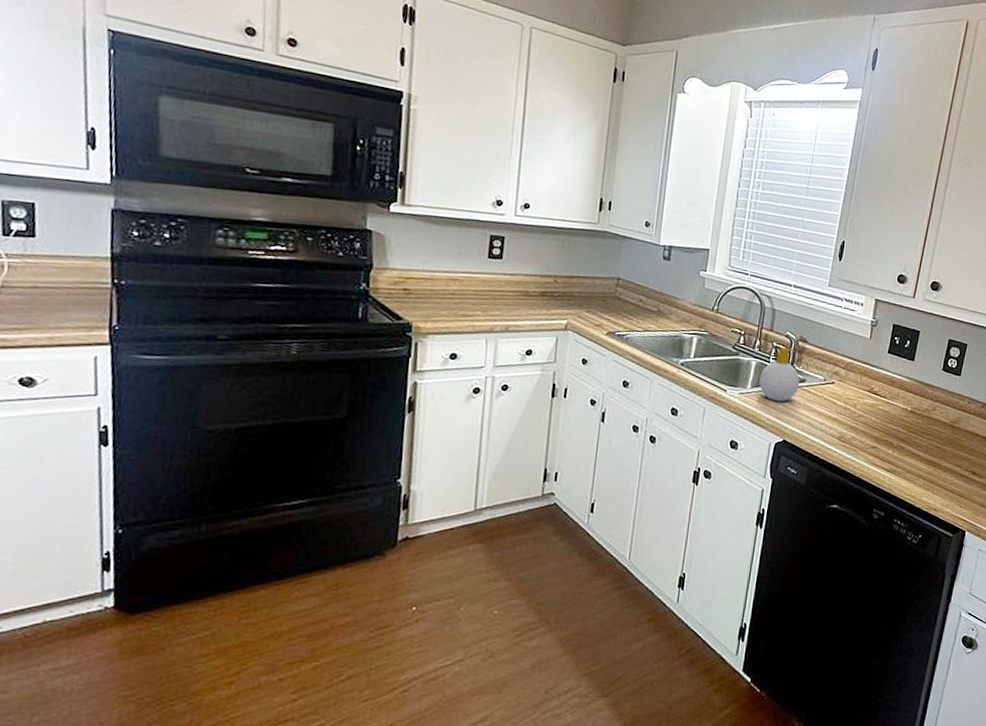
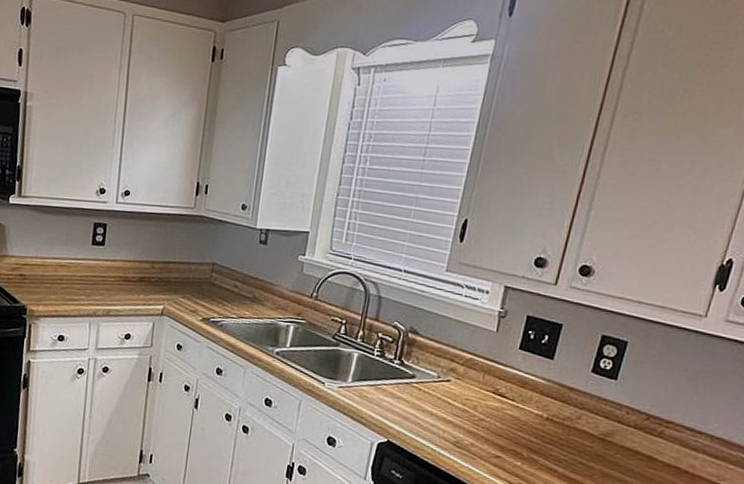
soap bottle: present [759,346,800,402] -> none [361,338,409,399]

